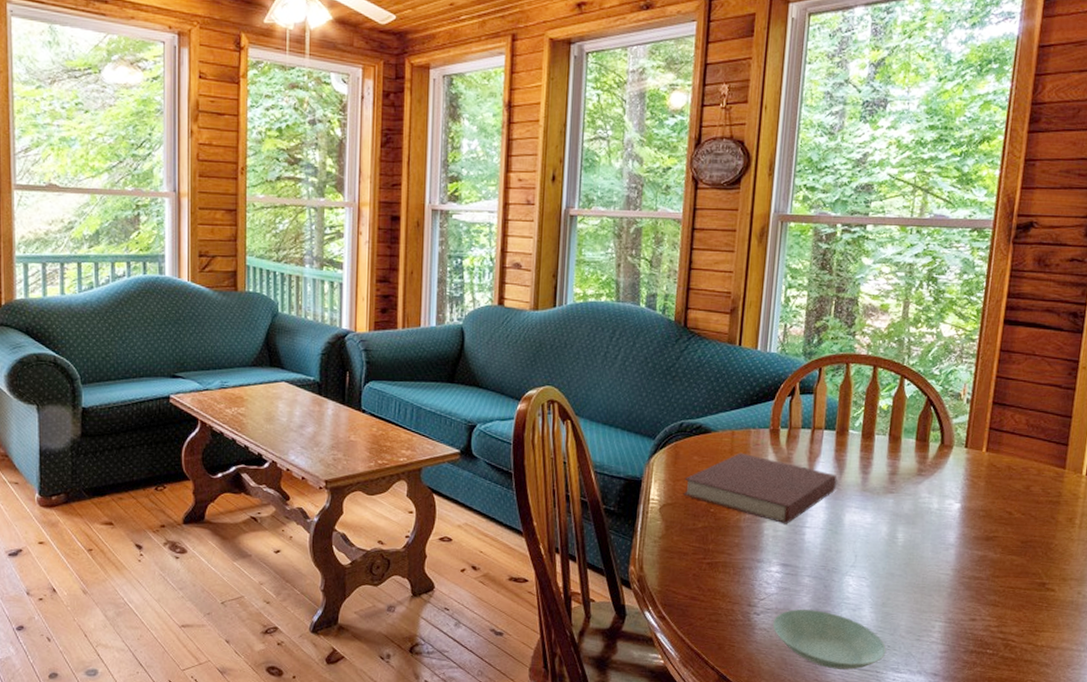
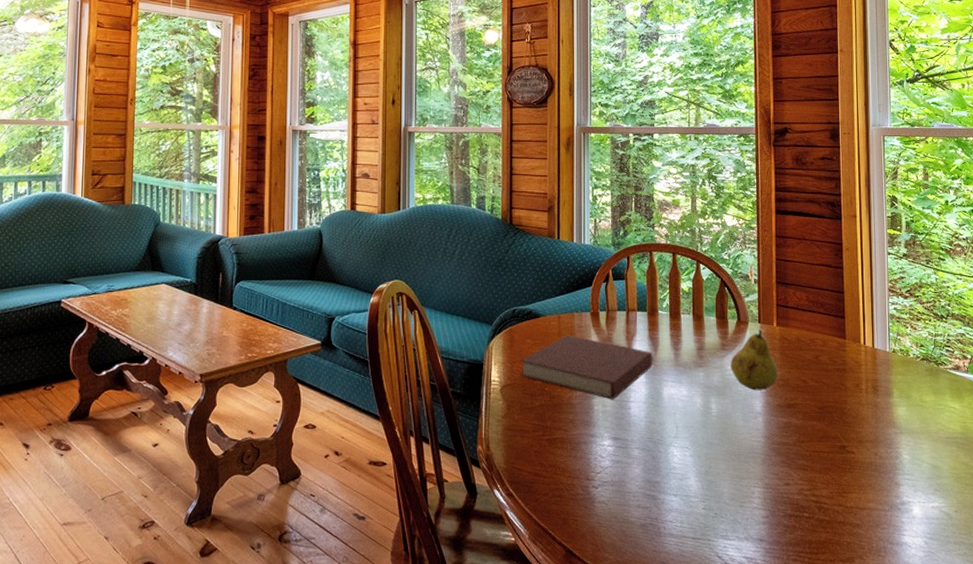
saucer: present [772,609,887,670] -> none [609,481,715,539]
fruit: none [925,454,981,521] -> present [730,329,778,391]

